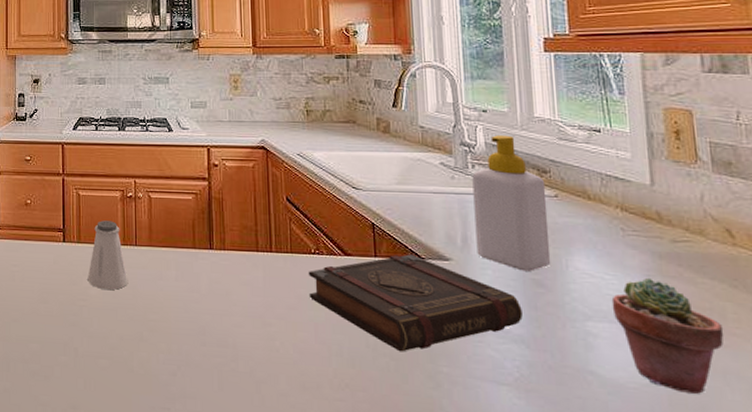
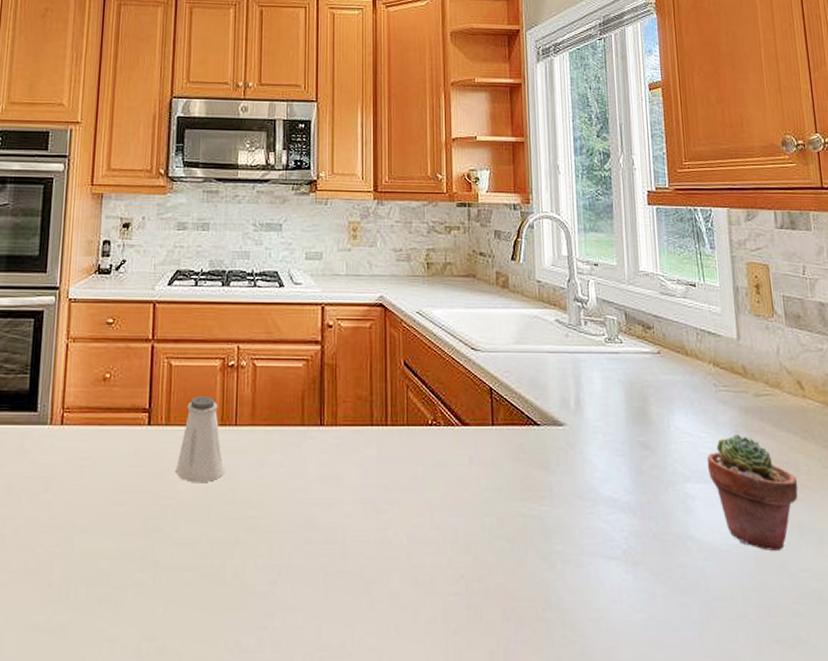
book: present [308,254,523,352] -> none [424,421,630,532]
soap bottle: present [472,135,551,271] -> none [584,290,655,433]

